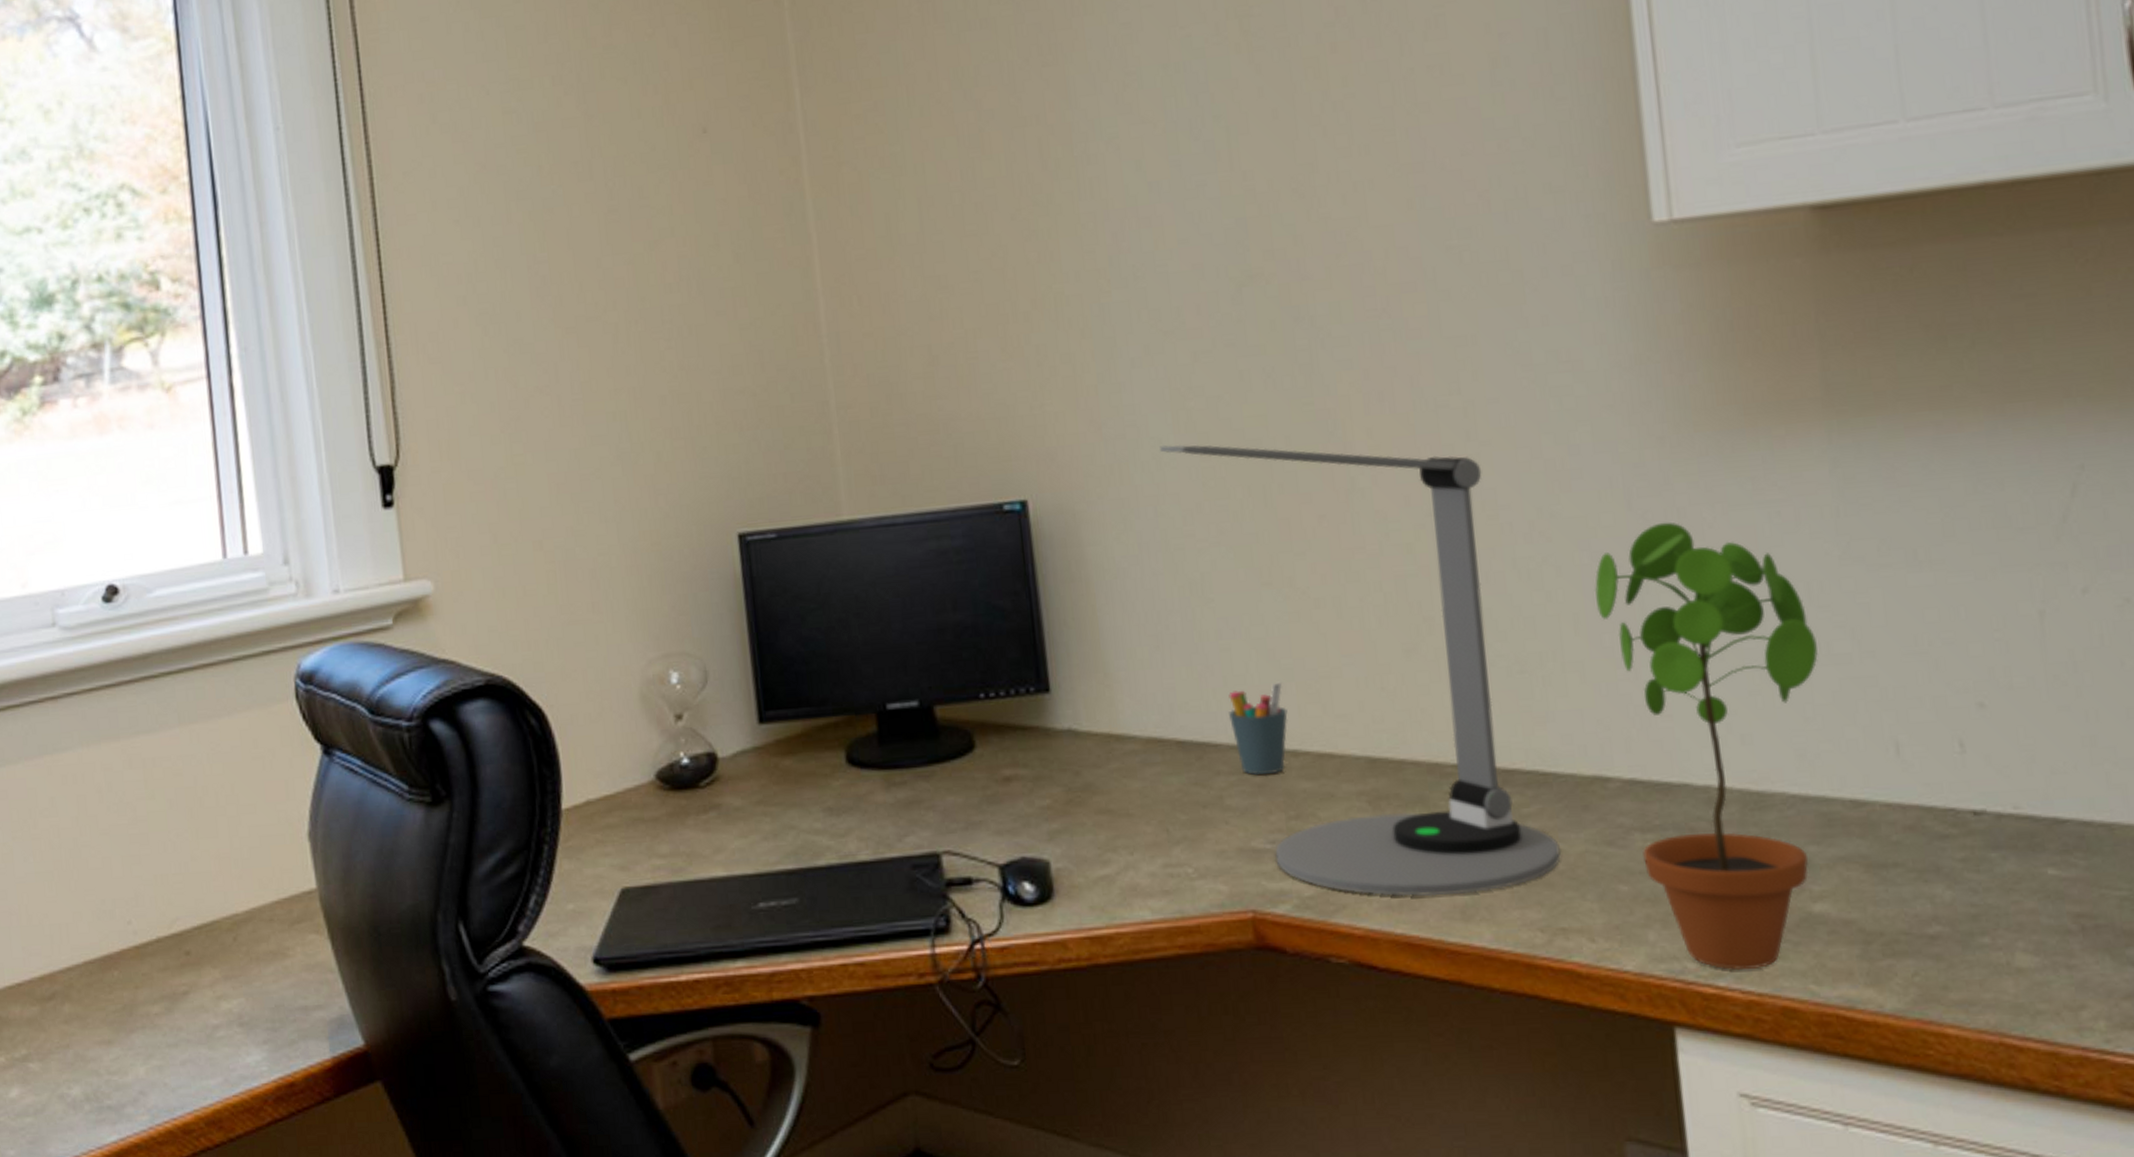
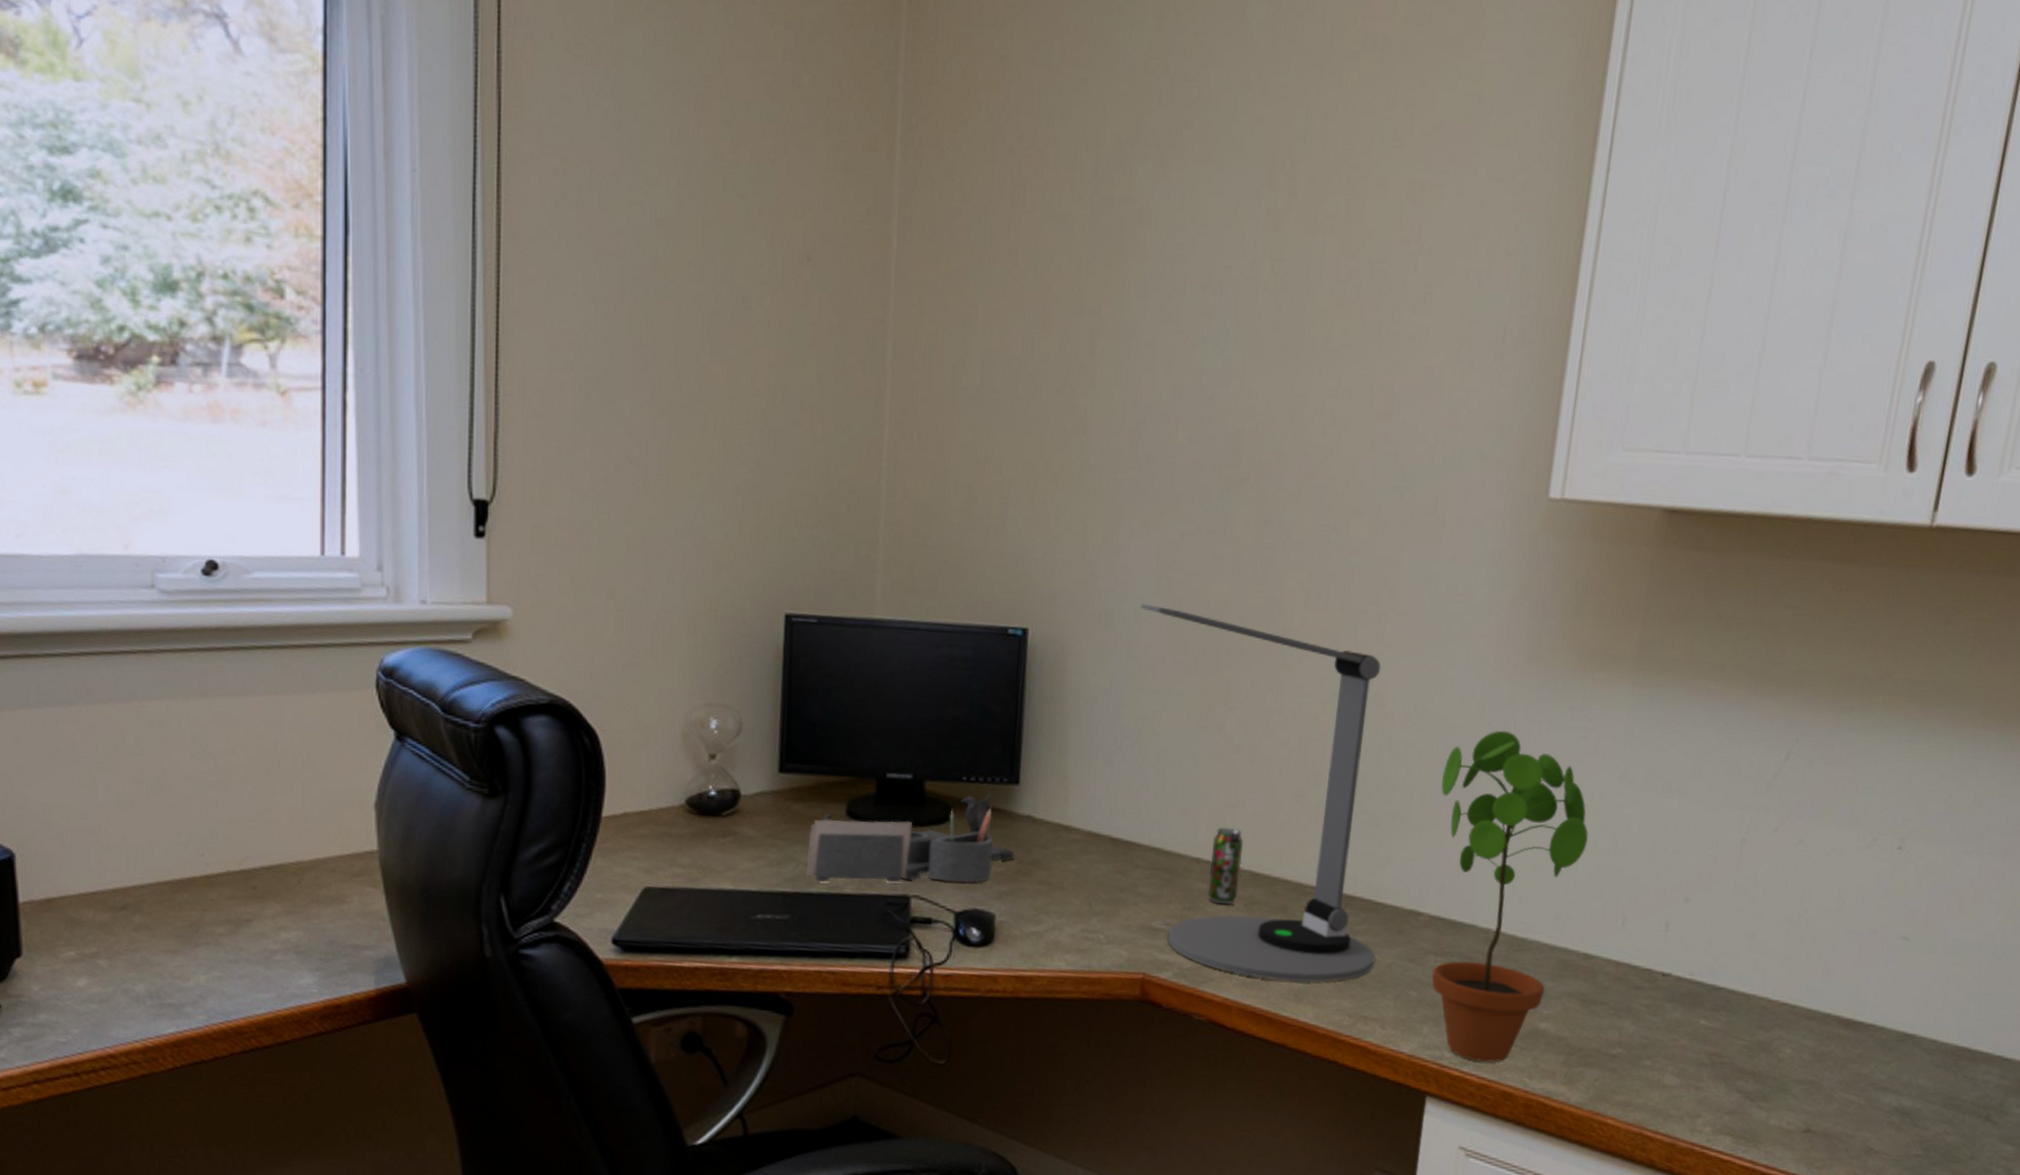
desk organizer: none [805,708,1061,852] -> present [805,793,1015,883]
pen holder: present [1228,681,1288,776] -> none [1154,804,1199,873]
beverage can: none [1308,704,1357,805] -> present [1207,827,1244,904]

